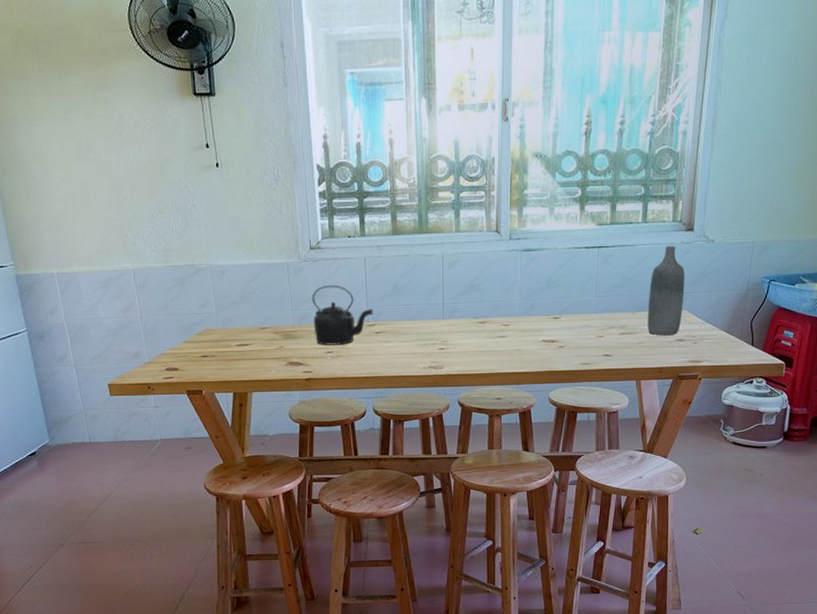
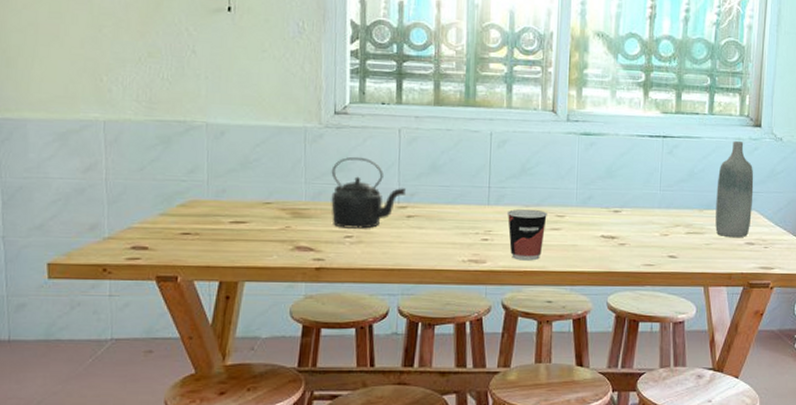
cup: none [459,320,494,365] -> present [506,208,547,261]

